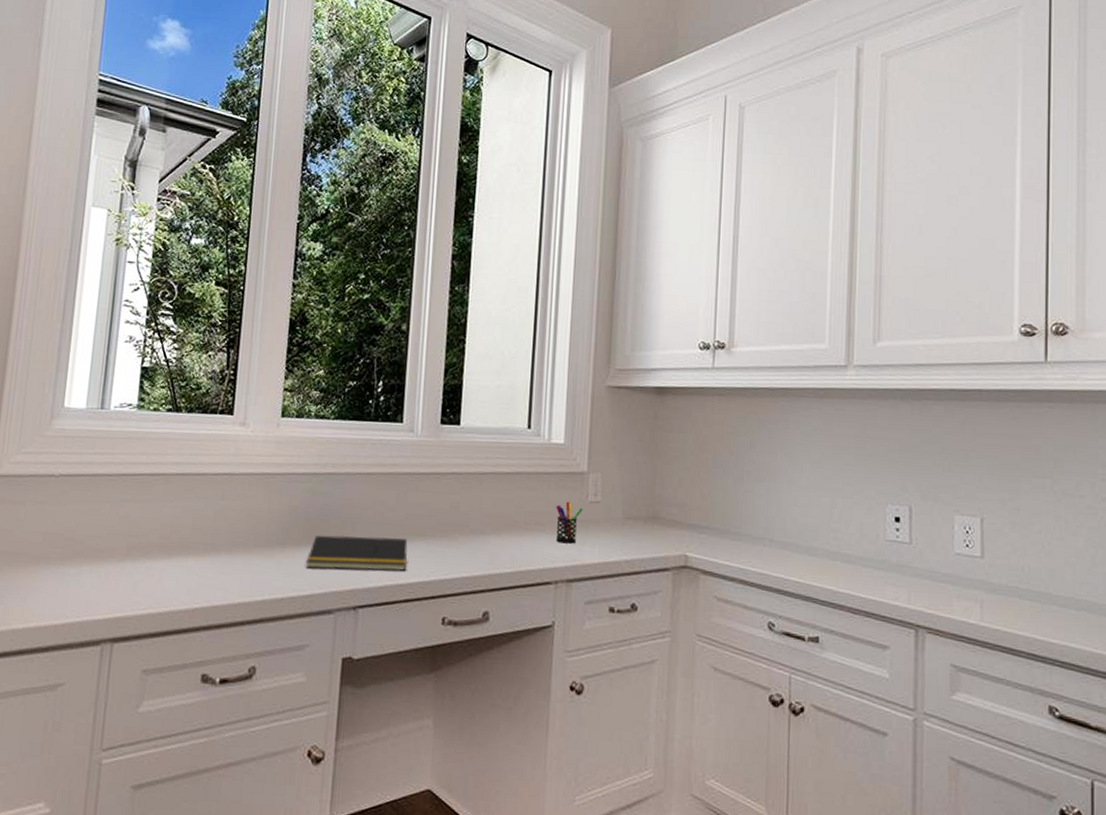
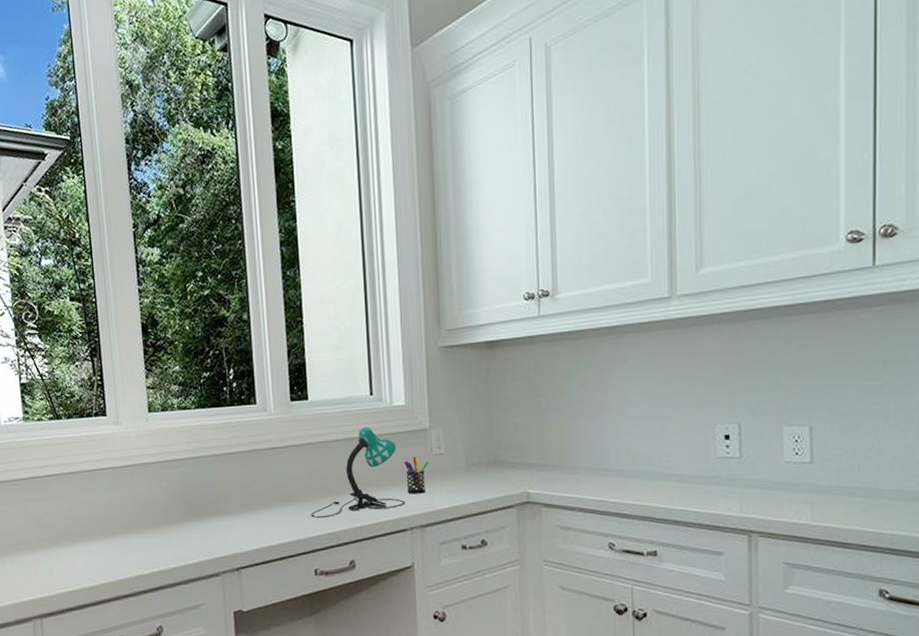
notepad: present [306,535,408,571] -> none [190,505,277,540]
desk lamp: none [446,462,552,559] -> present [311,427,405,518]

